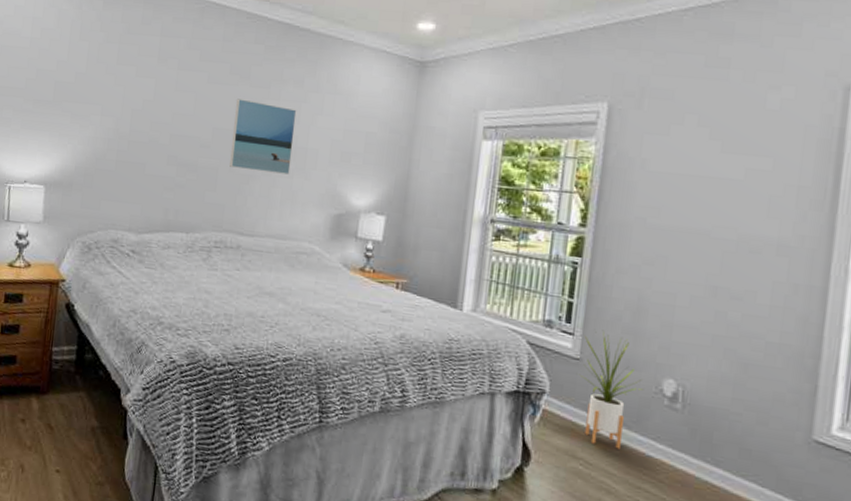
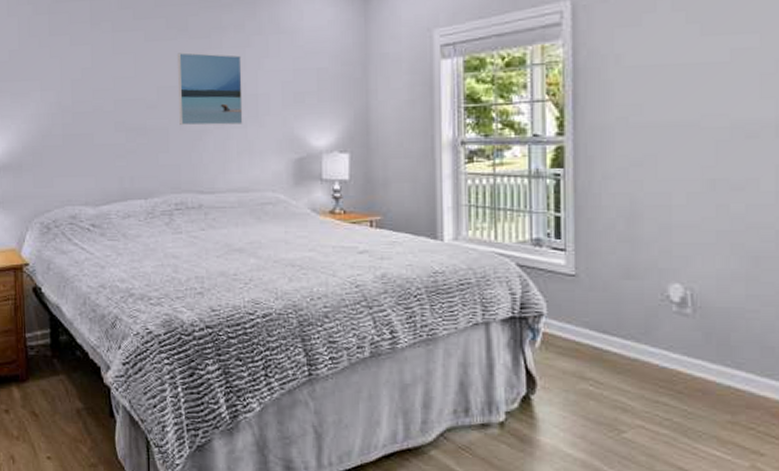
house plant: present [576,331,643,450] -> none [571,243,648,364]

